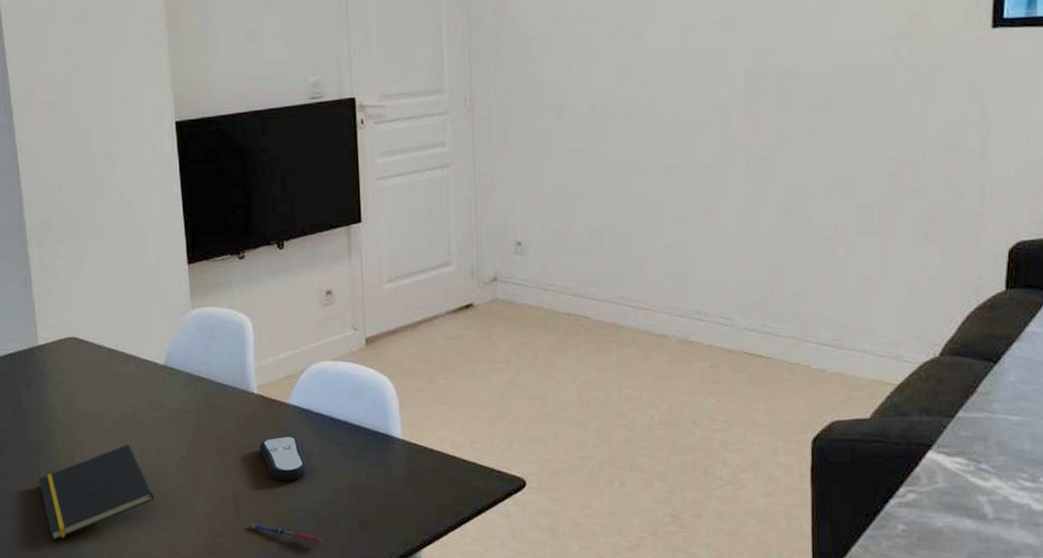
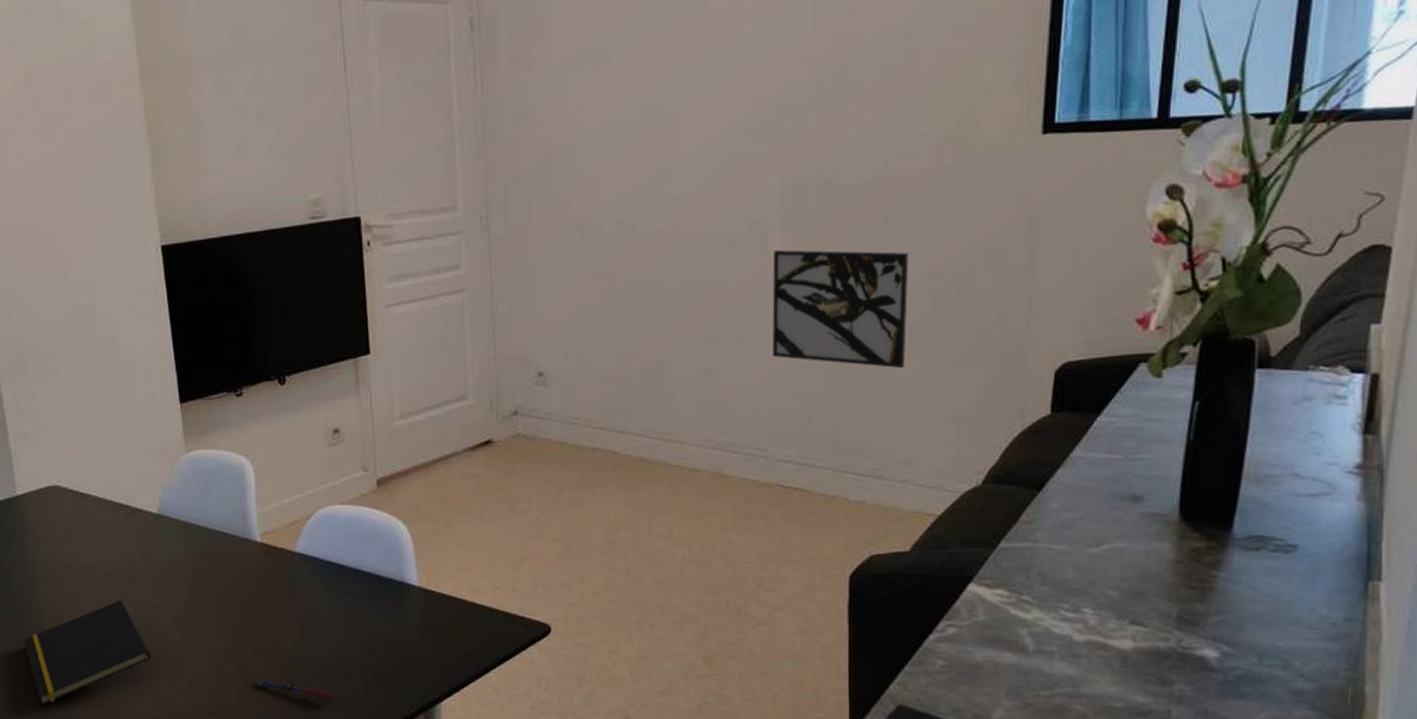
remote control: present [259,435,309,481] -> none [264,586,319,634]
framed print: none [736,132,866,245] -> present [772,250,909,369]

